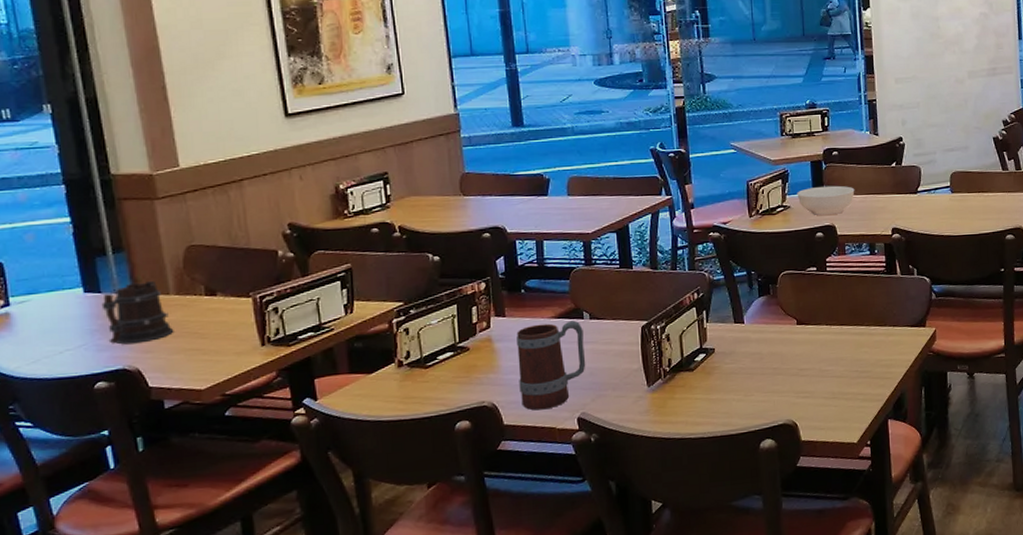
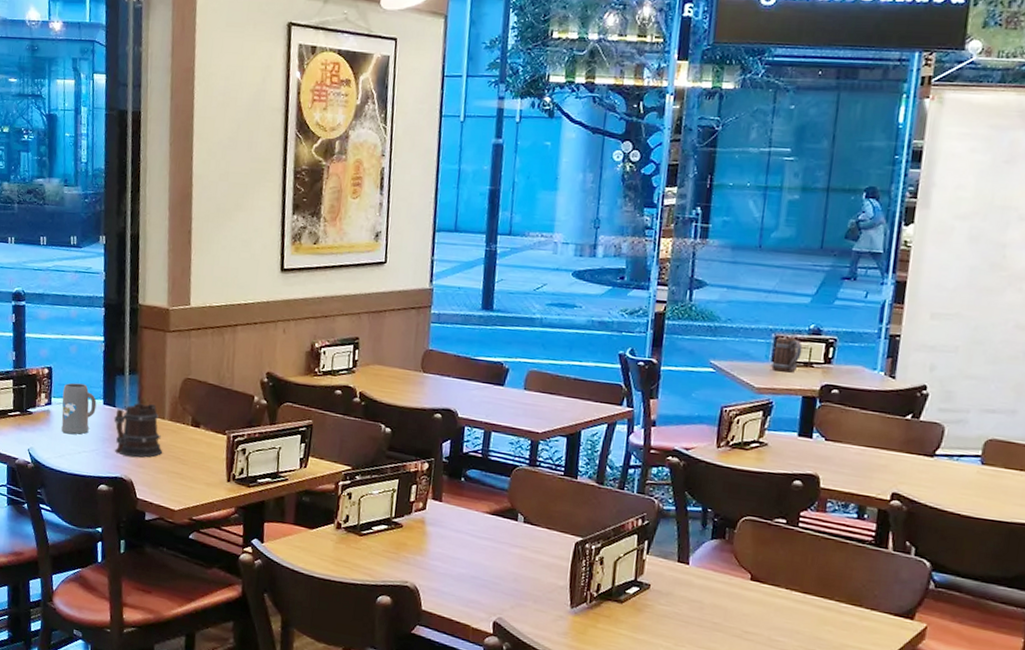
beer mug: none [23,274,75,335] -> present [61,382,97,434]
beer mug: present [516,320,586,411] -> none [442,516,515,605]
beer mug: none [781,113,804,144] -> present [771,337,803,373]
bowl: present [797,185,855,216] -> none [778,426,853,463]

